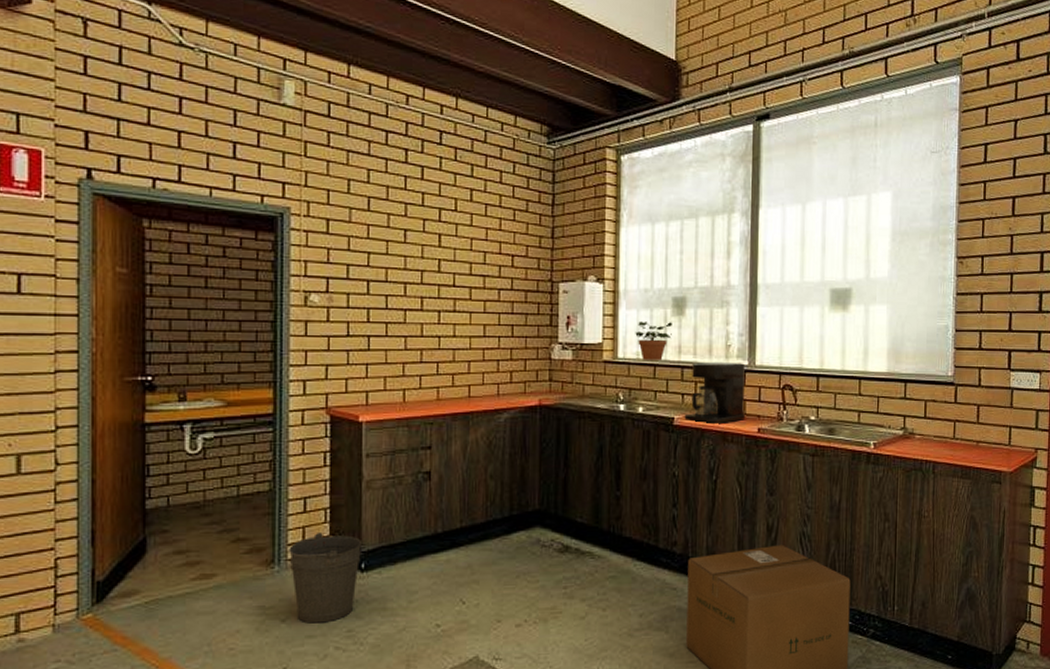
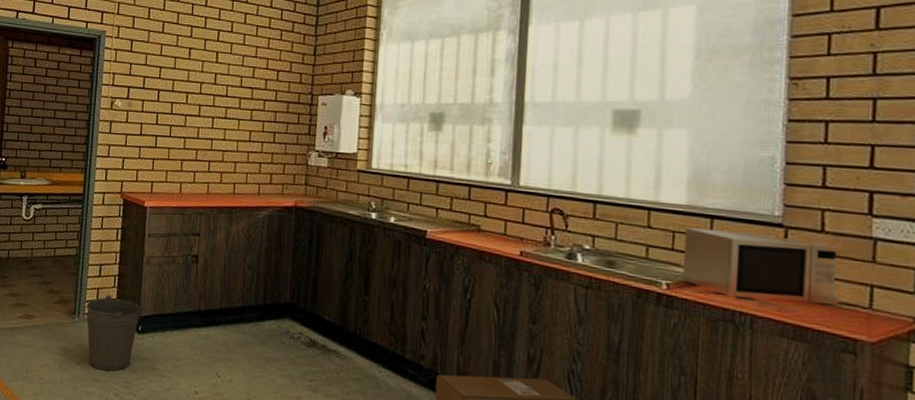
potted plant: present [635,321,672,361] -> none [390,135,429,174]
coffee maker: present [684,361,746,425] -> none [437,178,507,243]
microwave: none [885,391,991,449] -> present [683,228,840,306]

